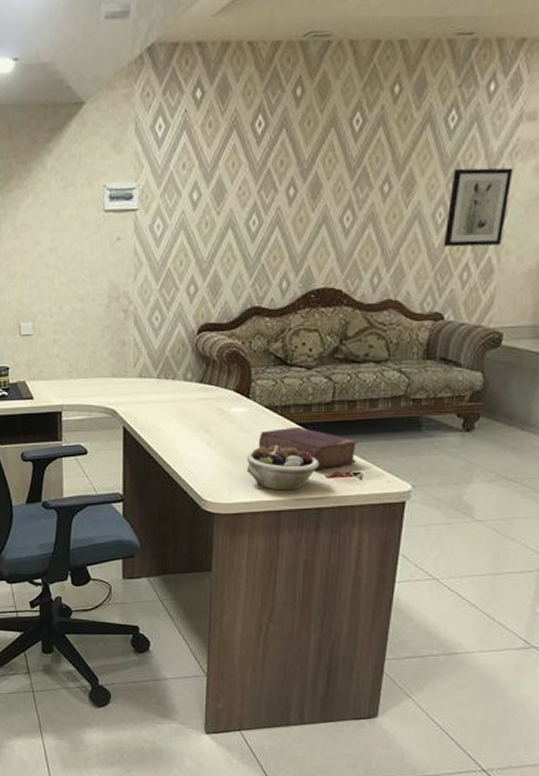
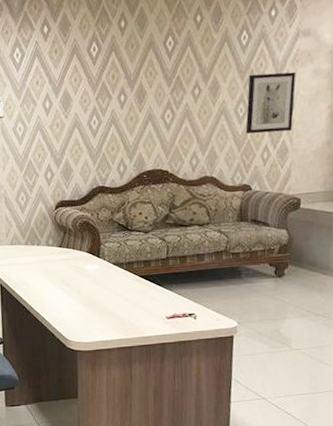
succulent planter: present [246,444,320,491] -> none [100,293,161,330]
book: present [258,428,358,469] -> none [109,279,191,312]

